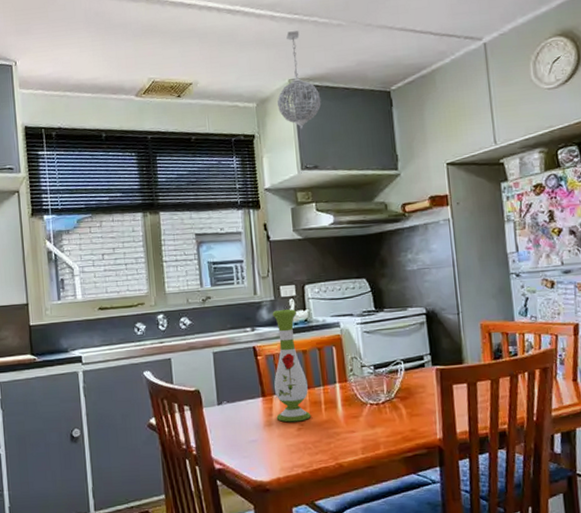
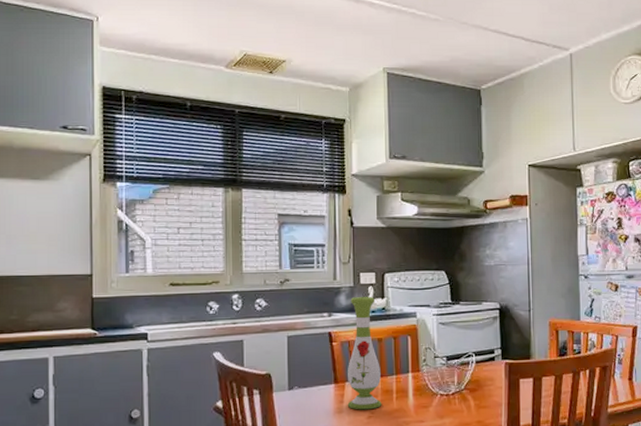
pendant light: present [277,31,321,129] -> none [371,20,414,118]

